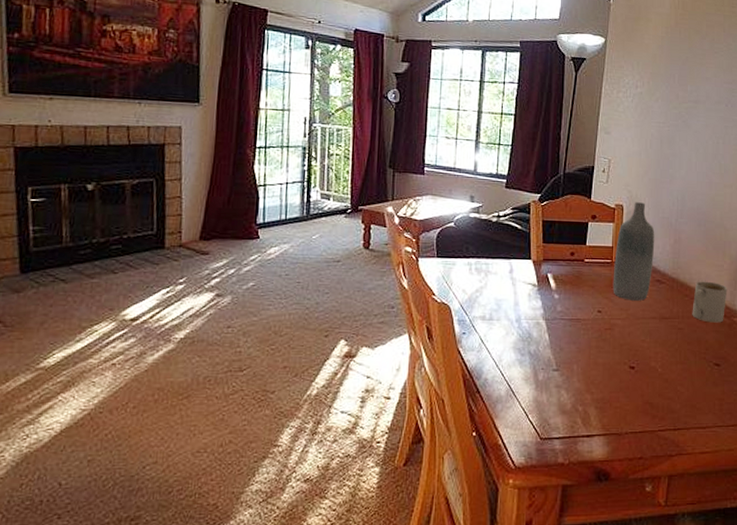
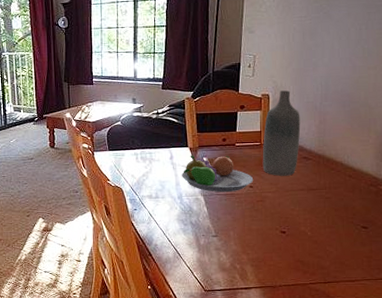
fruit bowl: none [522,269,603,317] -> present [182,155,254,193]
mug: present [692,281,728,323] -> none [338,155,374,192]

